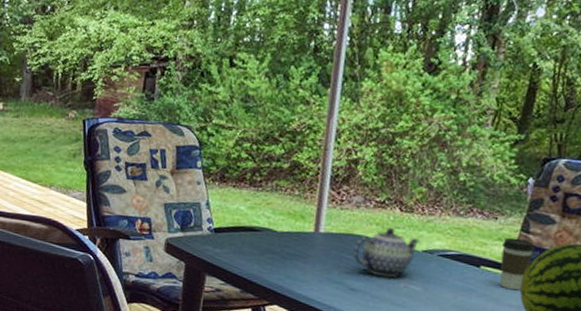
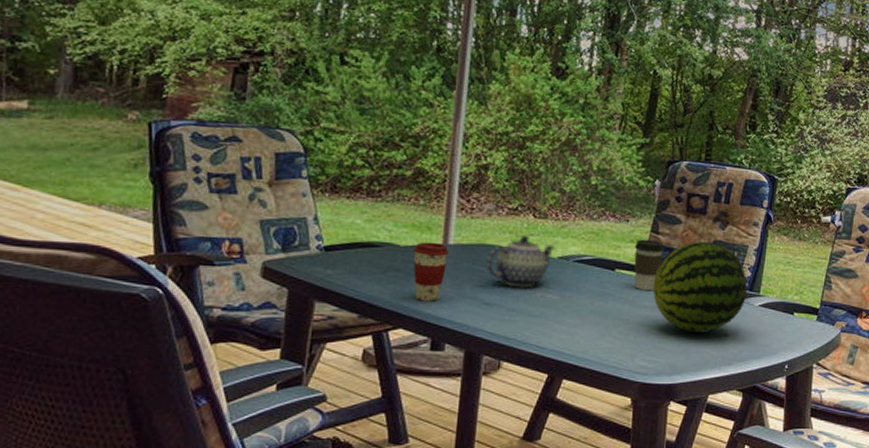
coffee cup: none [288,229,320,284] -> present [413,242,449,302]

